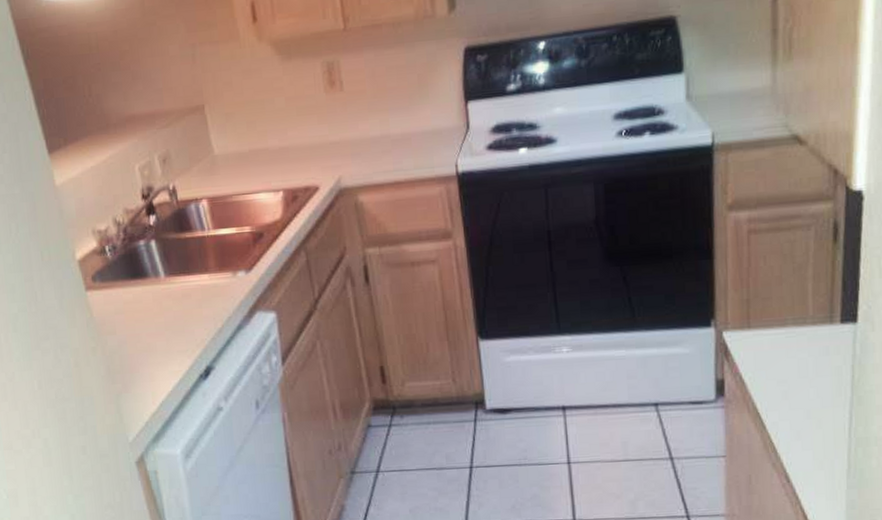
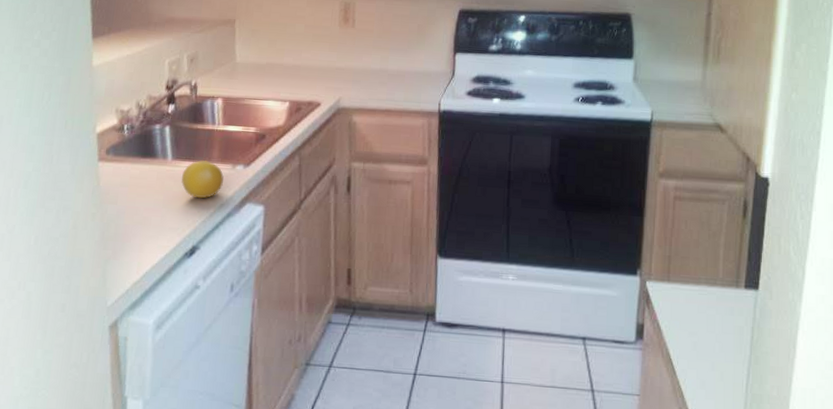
fruit: none [179,272,226,315] -> present [181,160,224,199]

